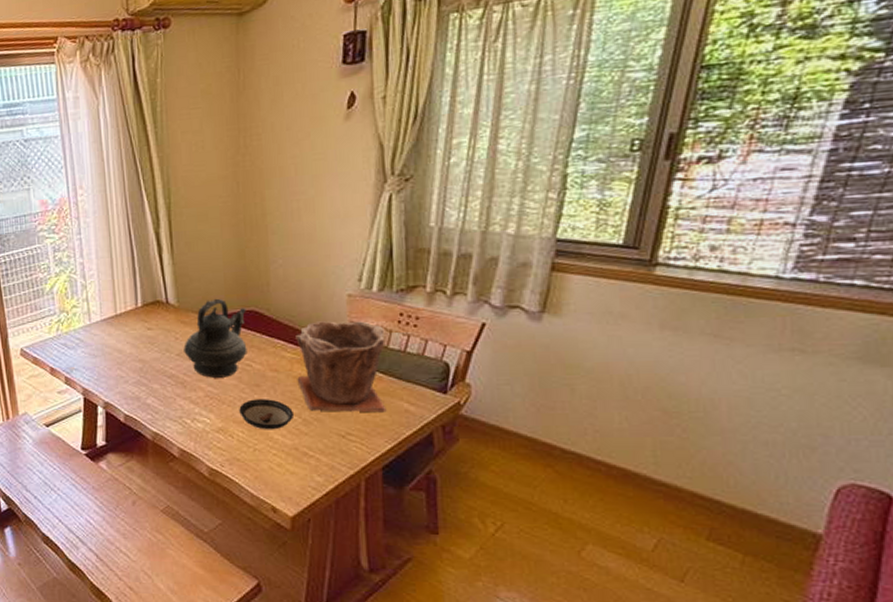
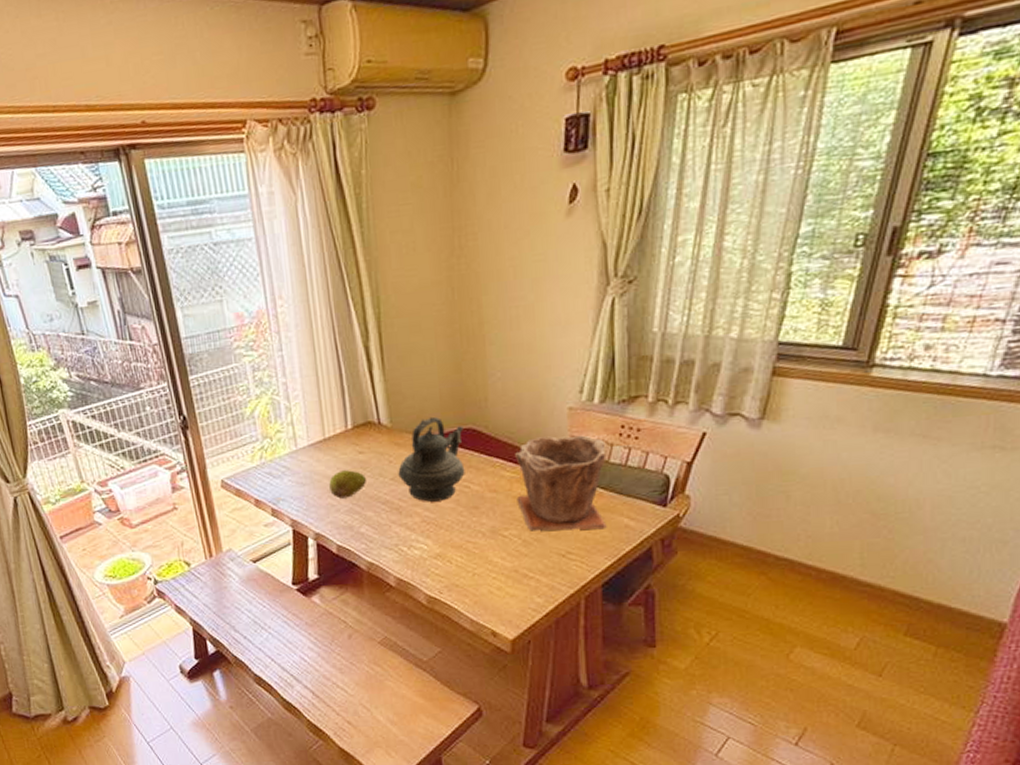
fruit: none [119,344,155,371] -> present [329,470,367,499]
saucer: present [239,399,293,430] -> none [457,521,513,554]

